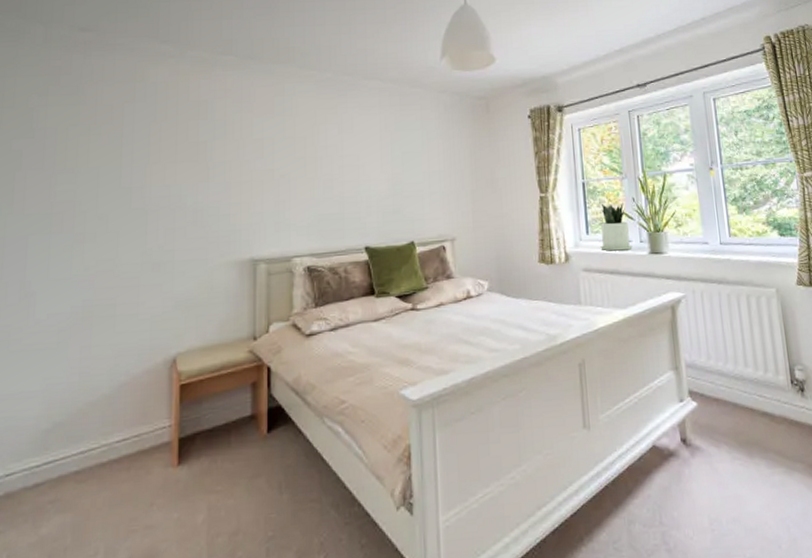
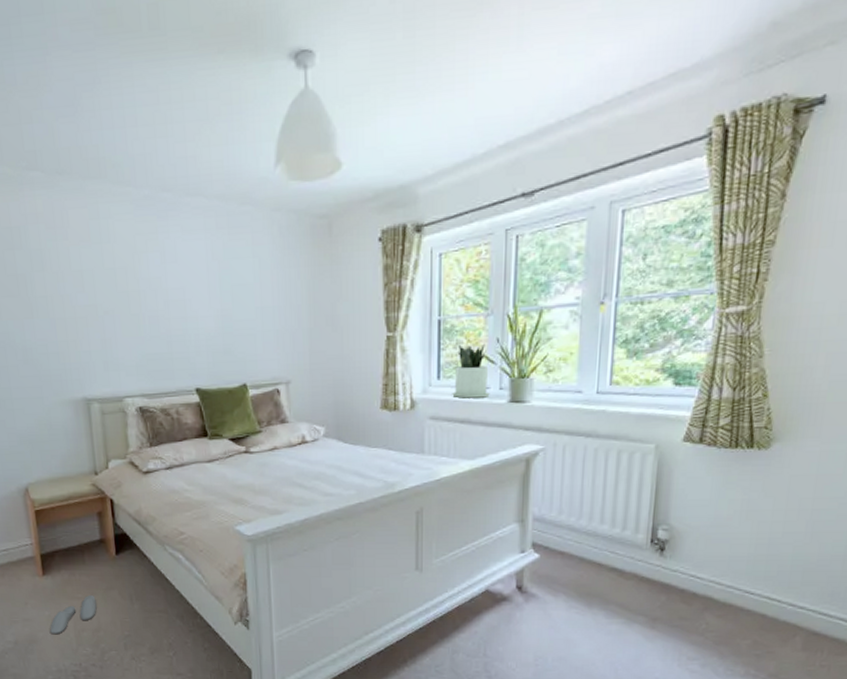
slippers: none [176,485,238,545] -> present [50,594,97,635]

